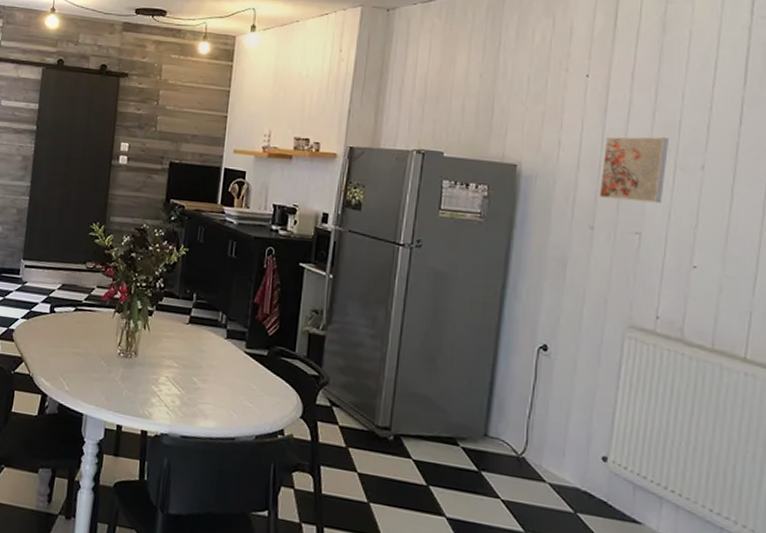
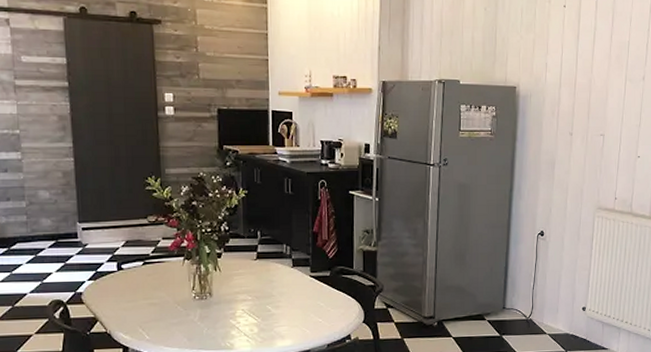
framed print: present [599,136,668,204] -> none [576,56,621,110]

